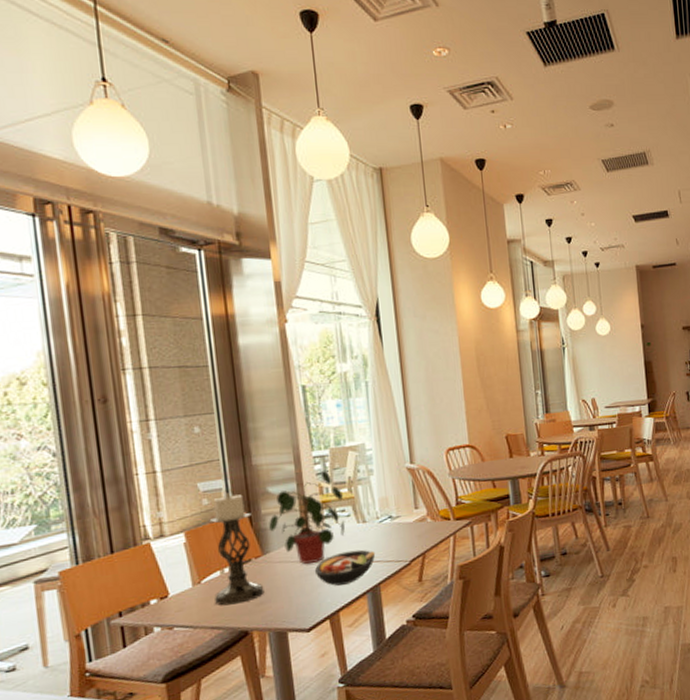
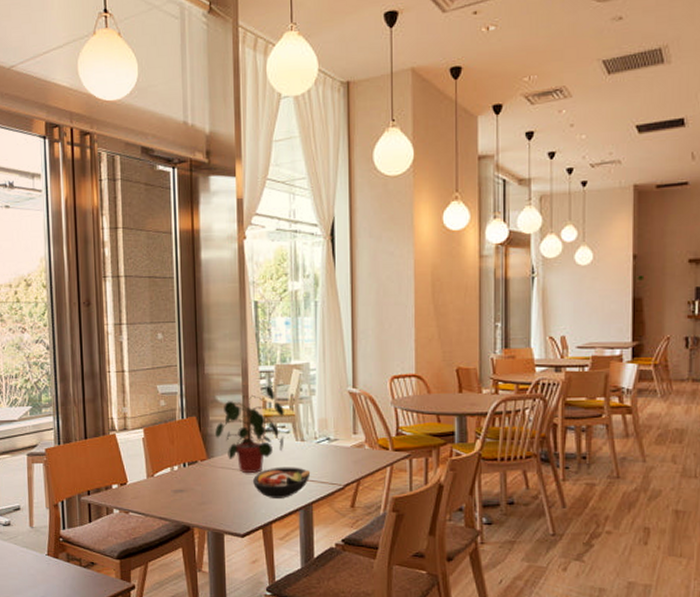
candle holder: present [209,493,264,606] -> none [164,397,207,500]

